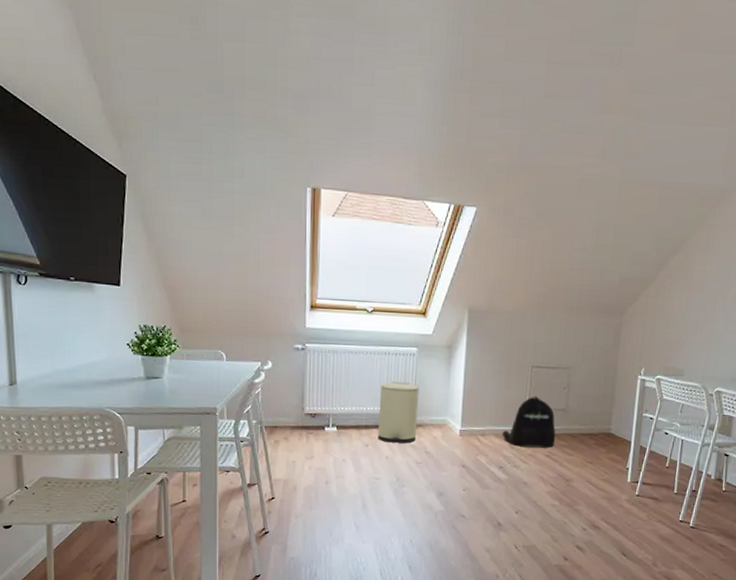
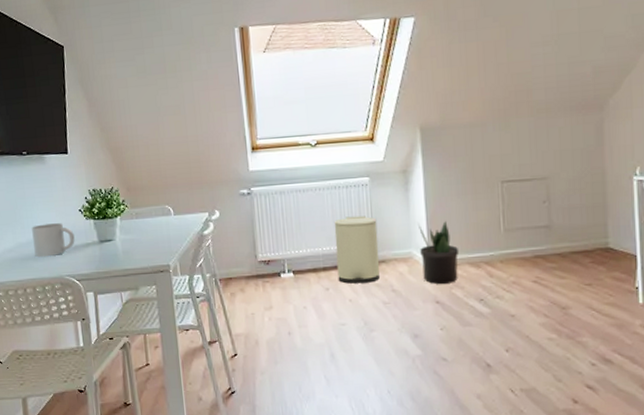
mug: none [73,353,120,387] -> present [32,223,75,258]
planter: none [454,394,488,451] -> present [418,221,460,284]
backpack: present [502,396,556,449] -> none [477,215,542,275]

